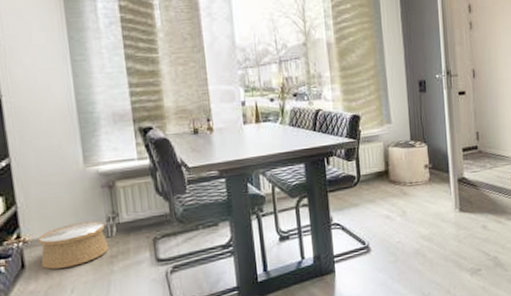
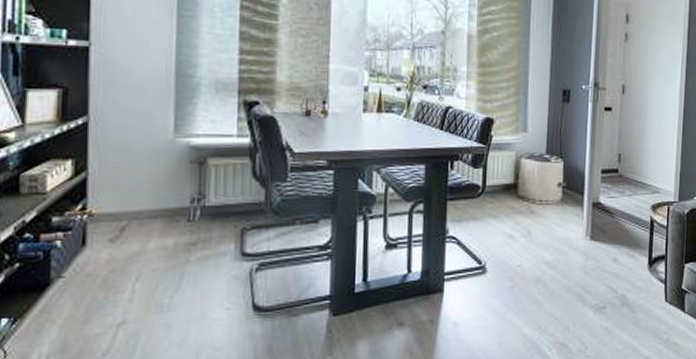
woven basket: present [38,220,109,270] -> none [105,199,189,250]

